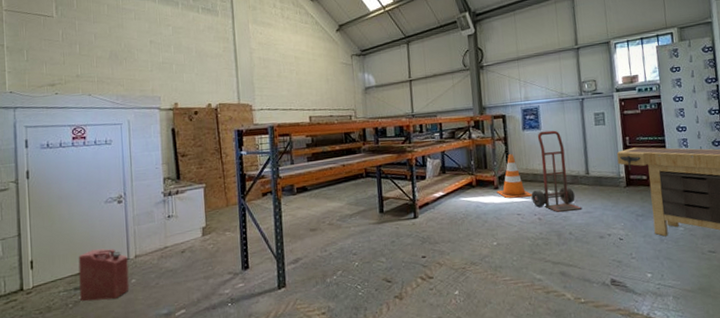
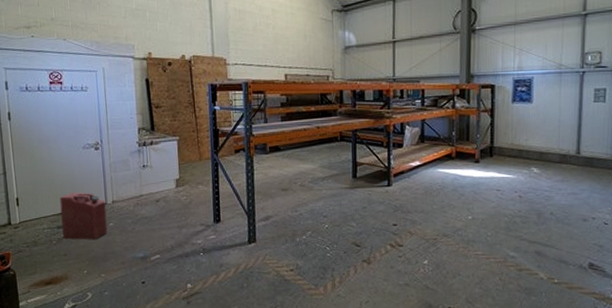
cone: present [497,154,532,199] -> none [477,127,515,173]
hand truck: present [531,130,581,212] -> none [514,104,567,191]

